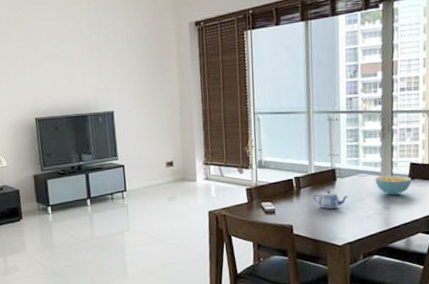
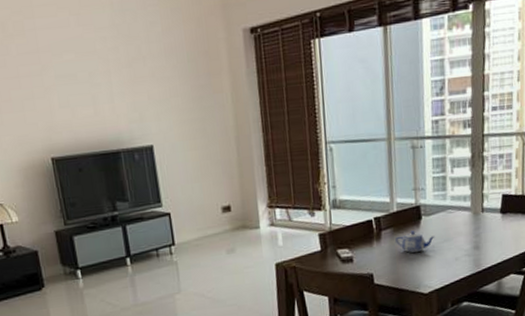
cereal bowl: present [375,175,412,196] -> none [464,209,504,234]

